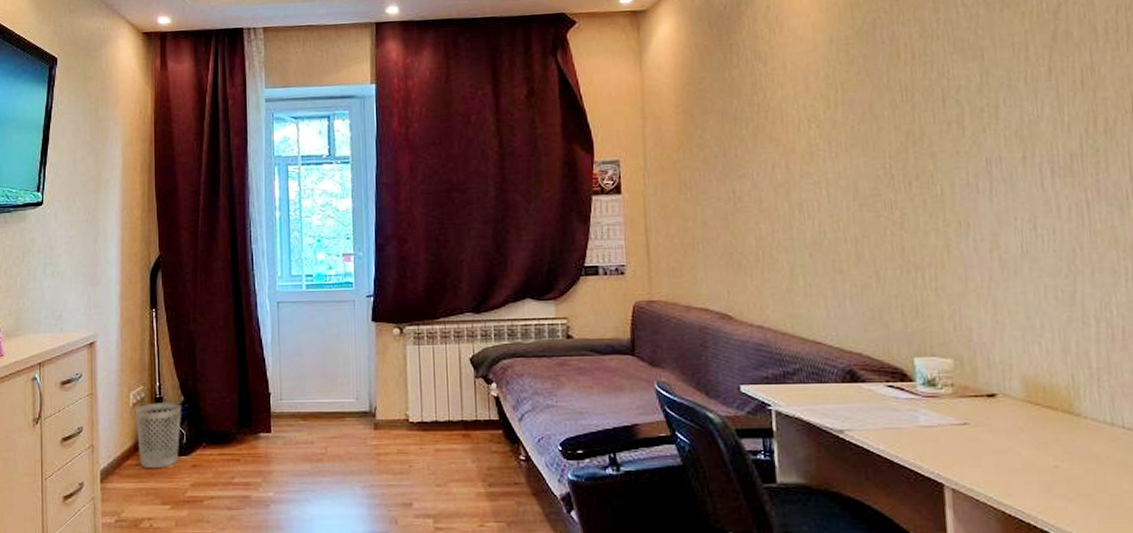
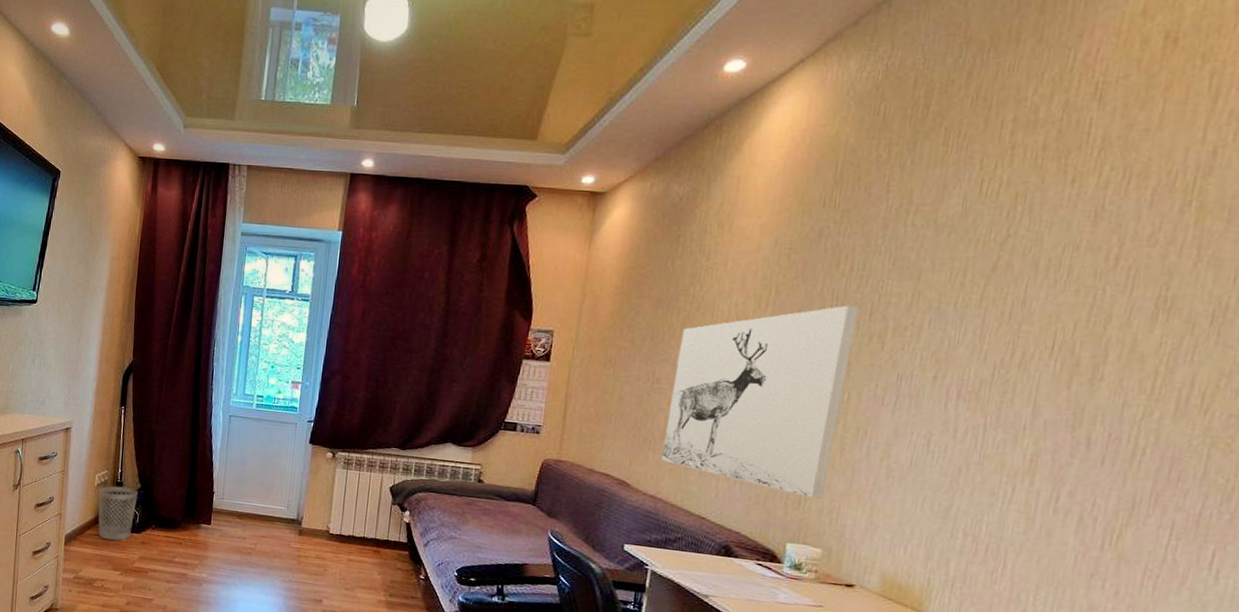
wall art: none [755,93,940,304] -> present [661,305,859,500]

